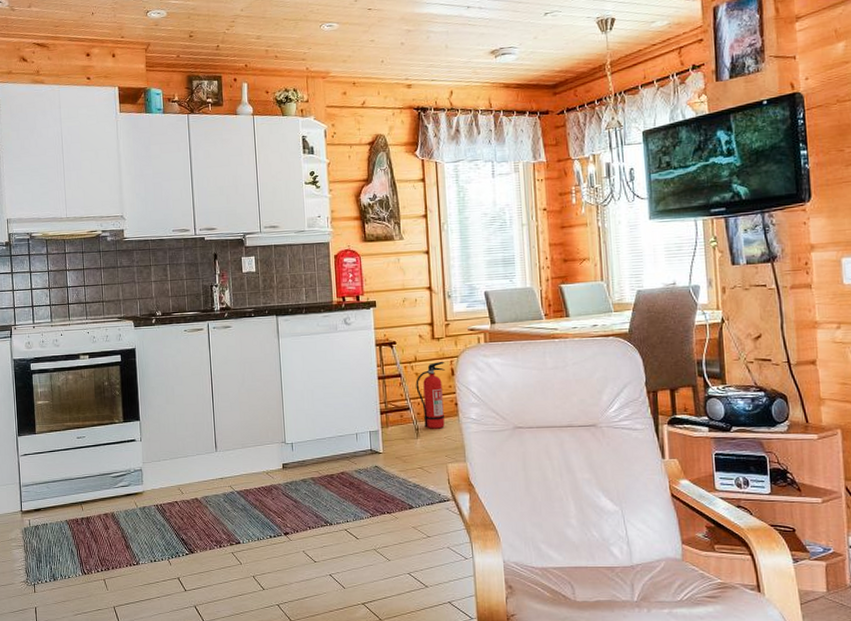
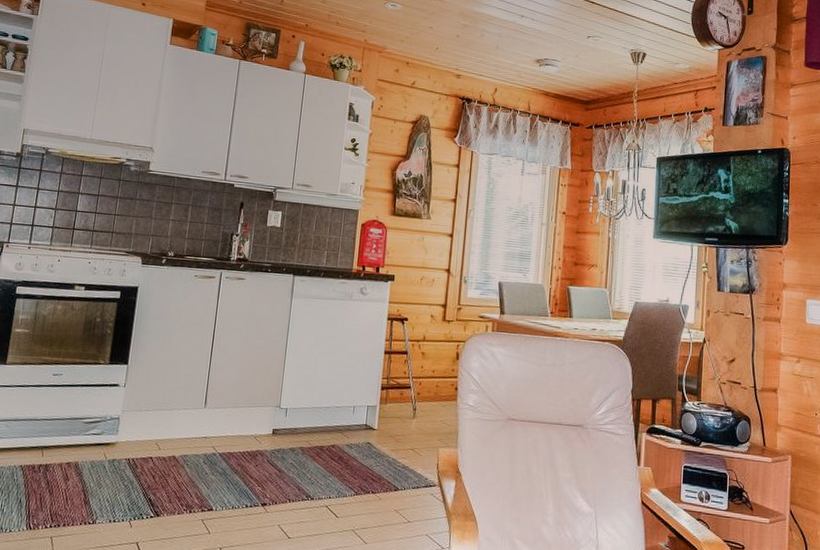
fire extinguisher: present [416,361,445,429] -> none [420,343,451,412]

